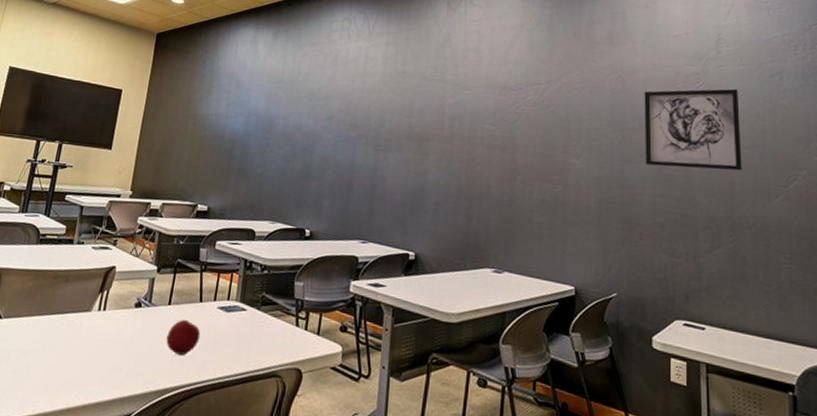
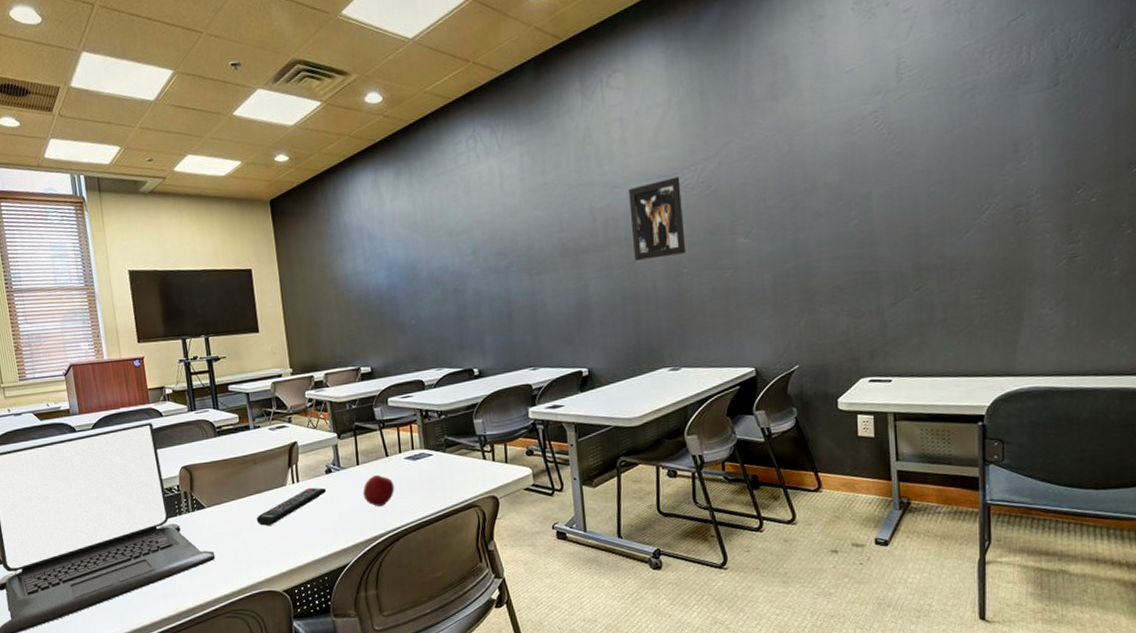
remote control: none [49,318,131,353] -> present [256,487,327,526]
wall art: none [474,91,524,162] -> present [628,177,686,261]
wall art: present [644,88,742,171] -> none [815,119,929,228]

